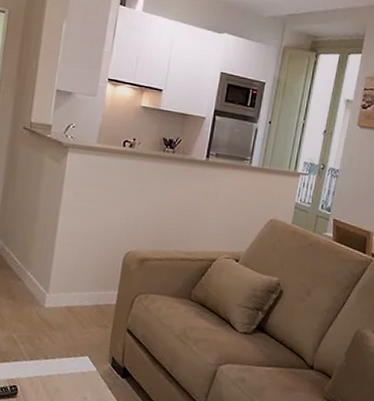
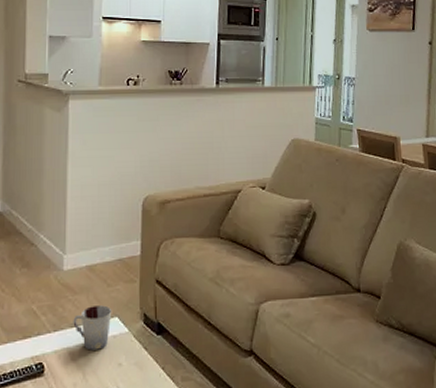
cup: none [47,343,84,383] -> present [73,305,112,351]

